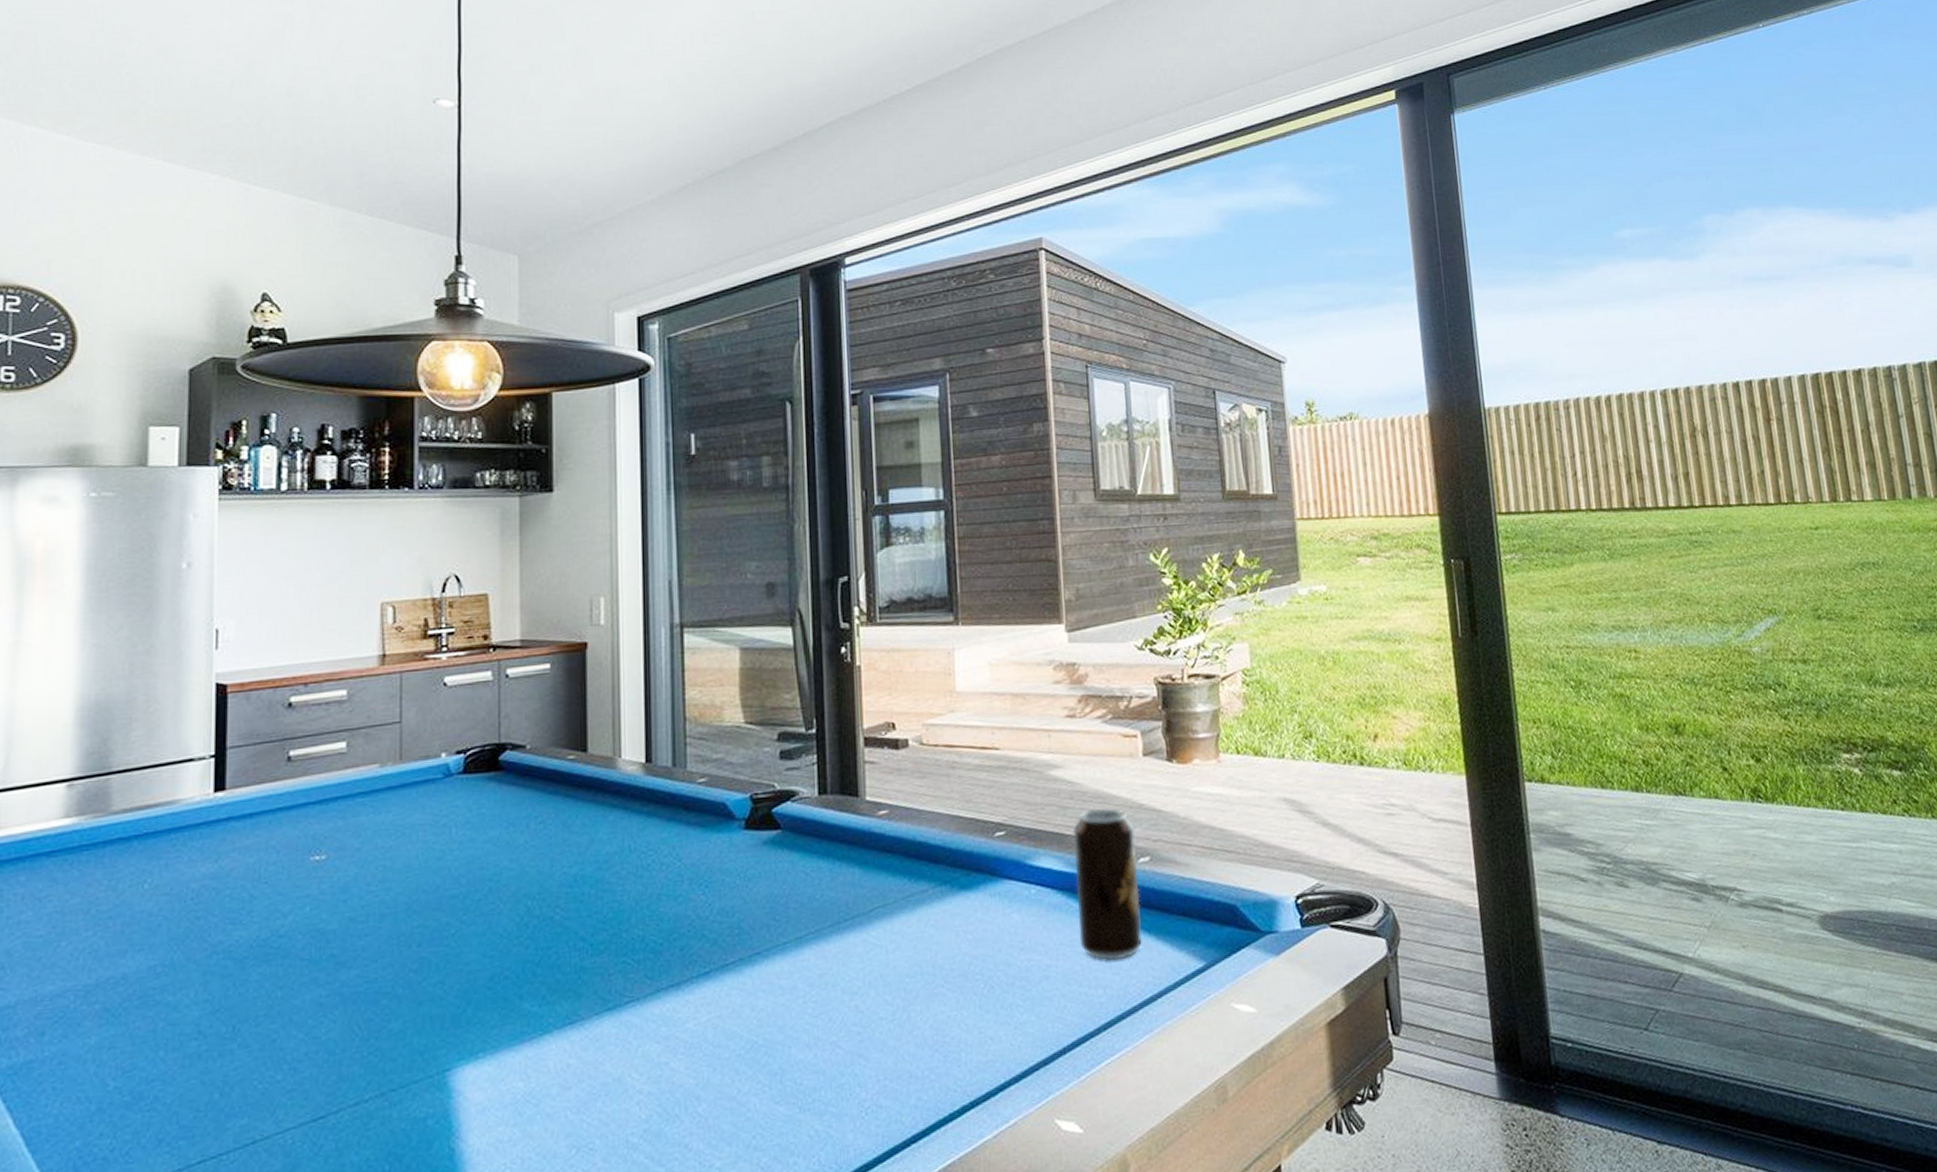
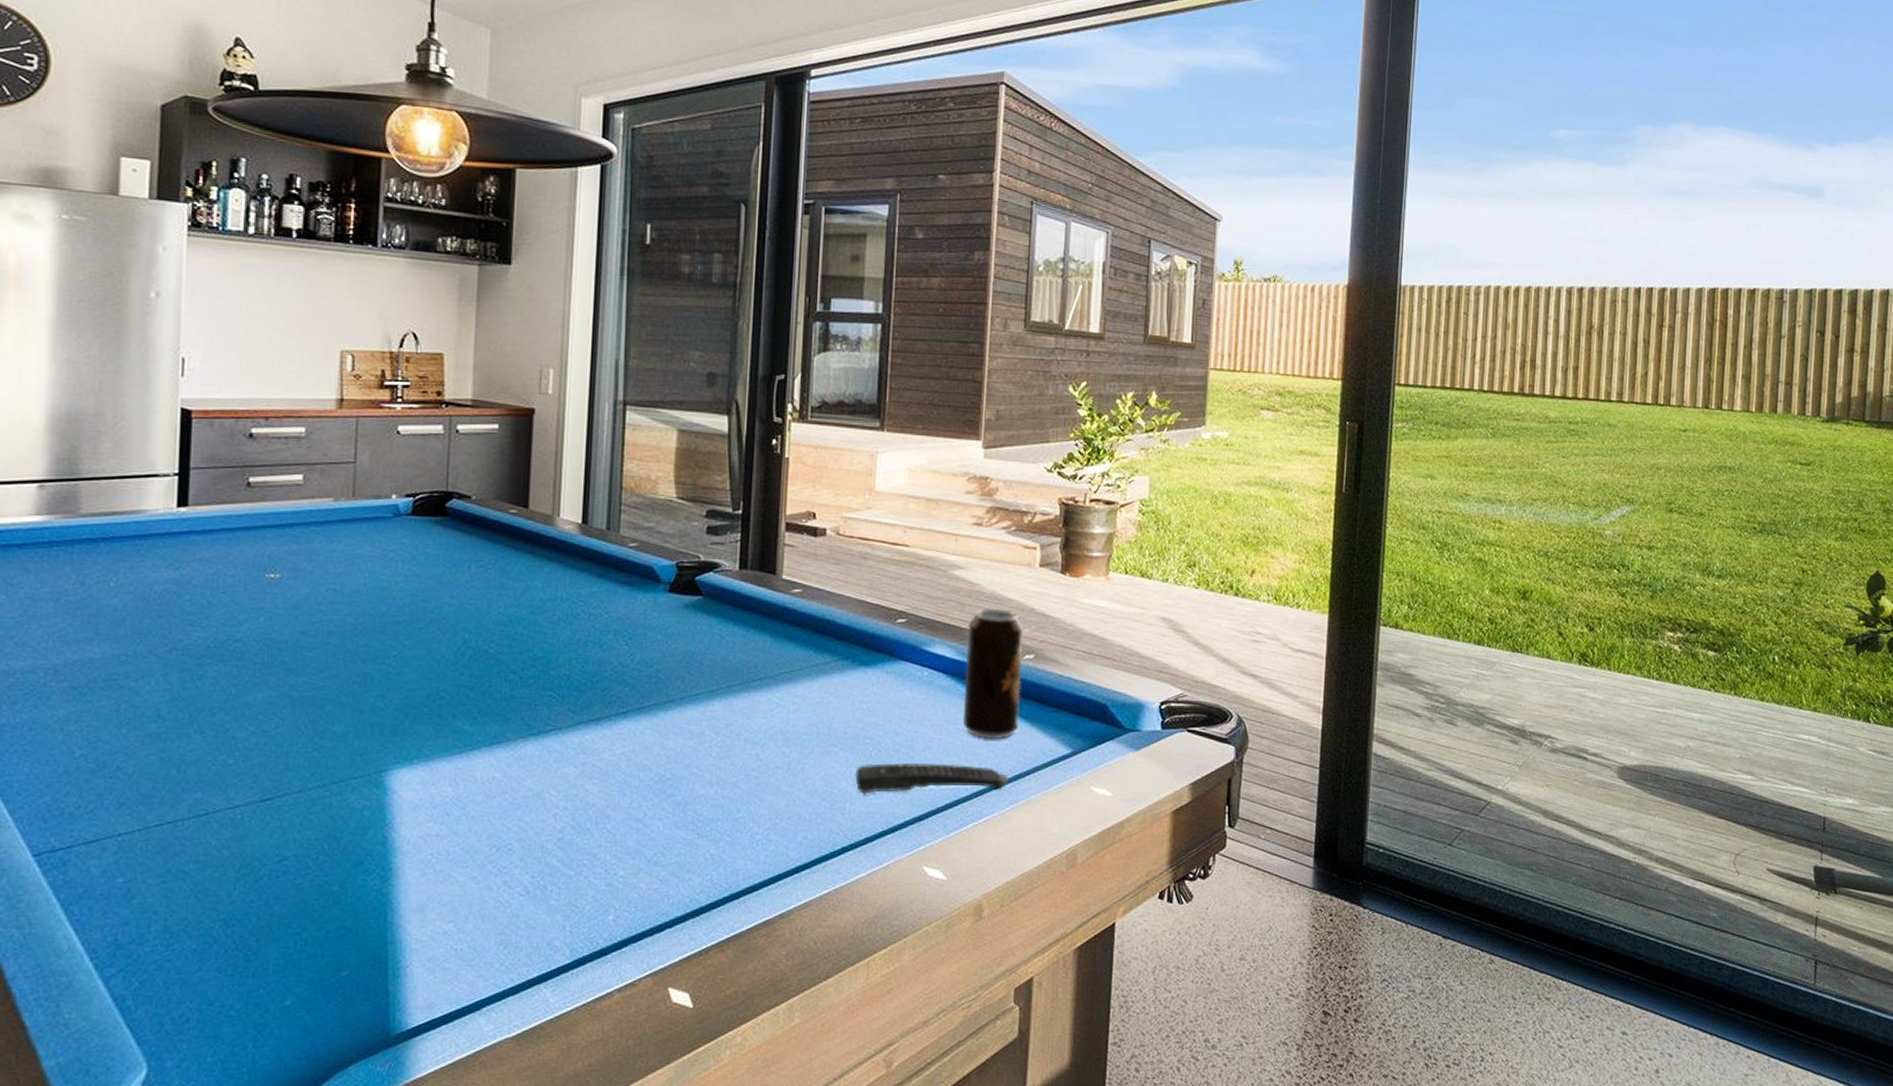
remote control: none [968,992,1139,1040] -> present [855,763,1009,794]

